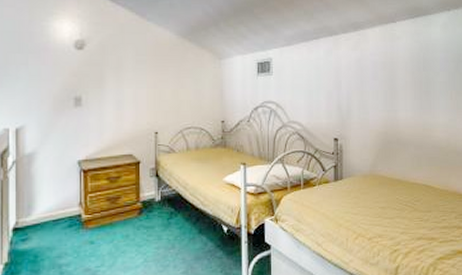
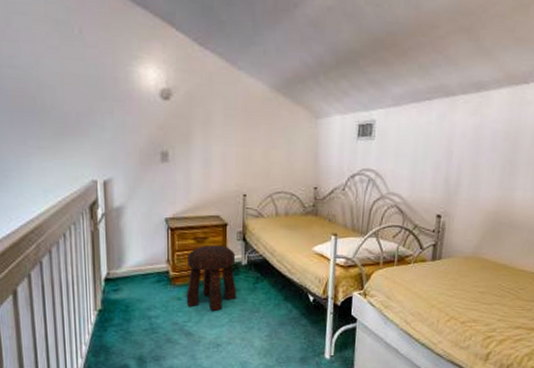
stool: none [99,183,151,252] -> present [186,245,237,311]

